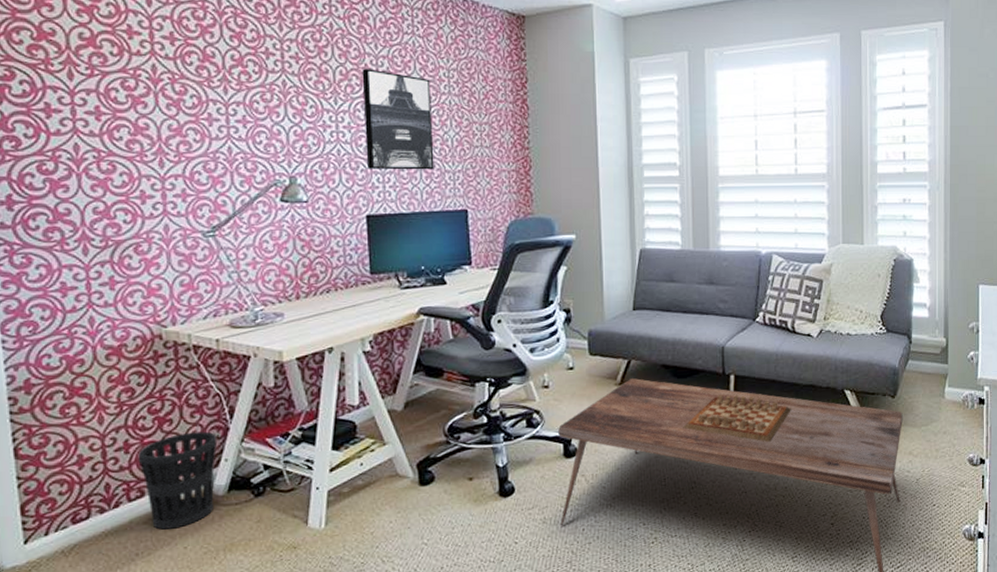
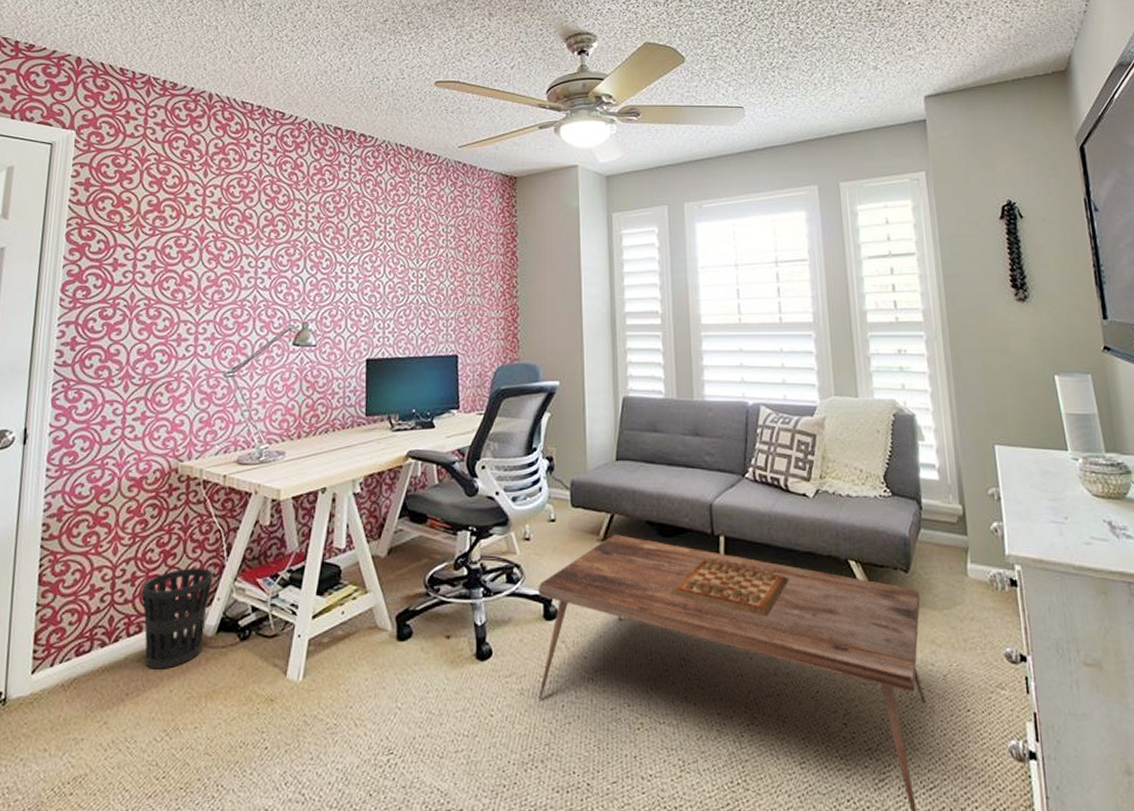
wall art: present [362,69,434,170] -> none [370,226,431,317]

